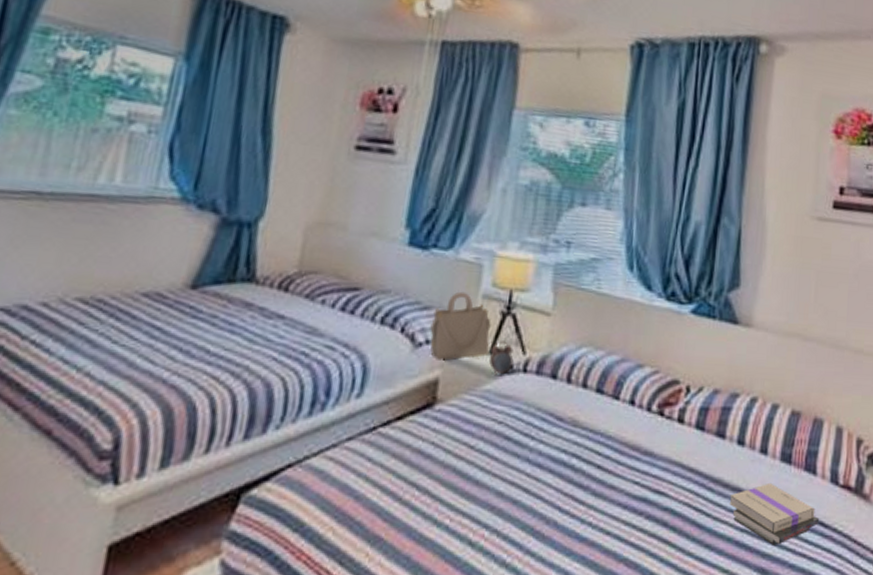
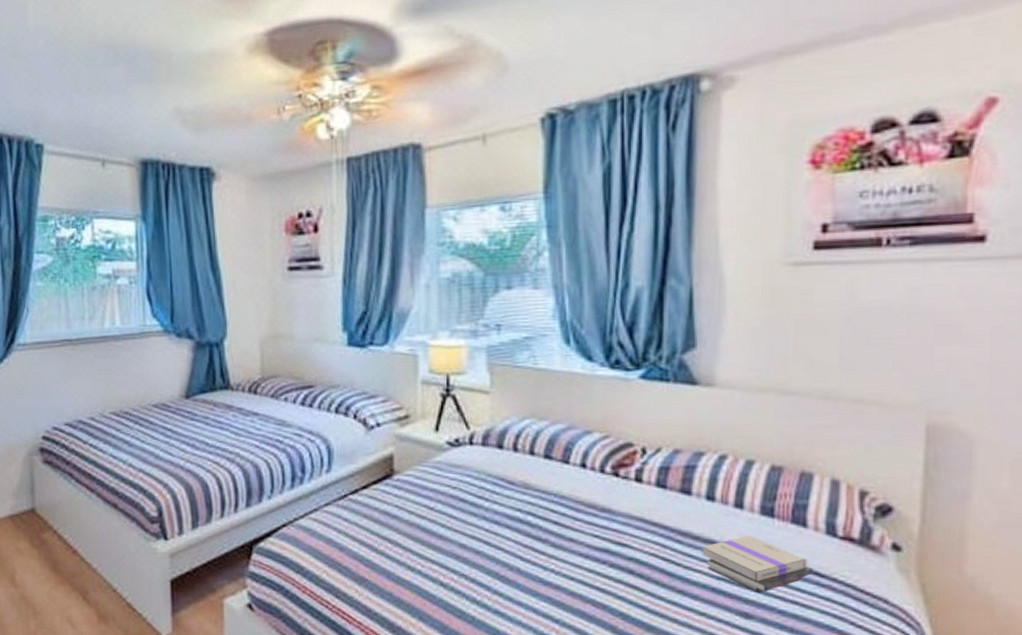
handbag: present [430,291,491,361] -> none [378,380,435,439]
alarm clock: present [489,341,514,376] -> none [436,419,459,449]

